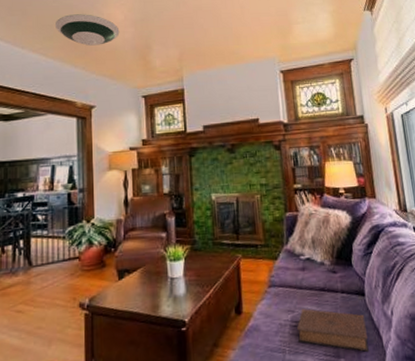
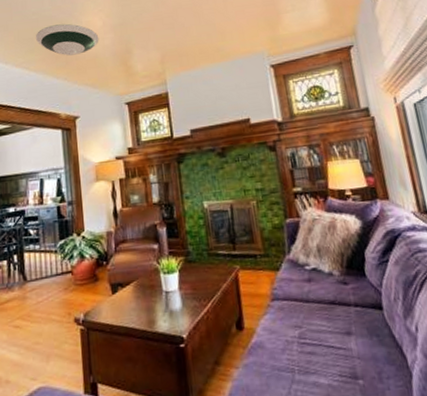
book: present [296,308,369,352] -> none [305,324,391,373]

